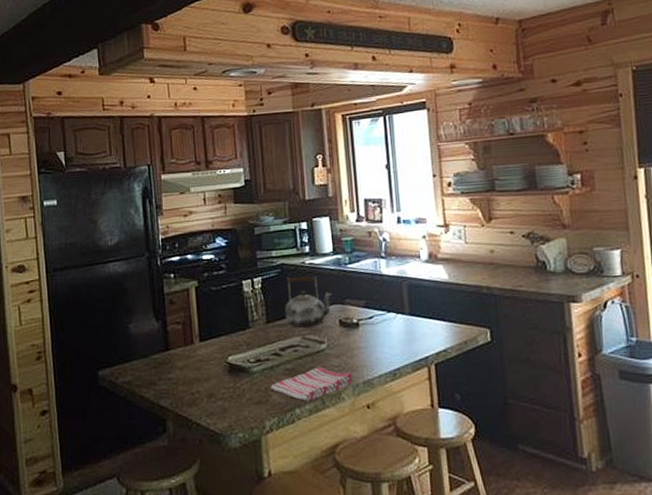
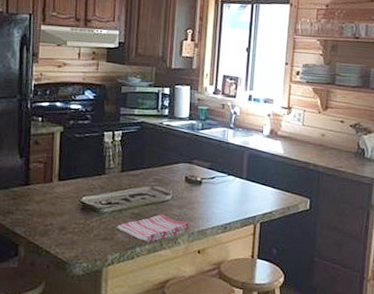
kettle: present [284,276,332,327] -> none [138,134,183,180]

